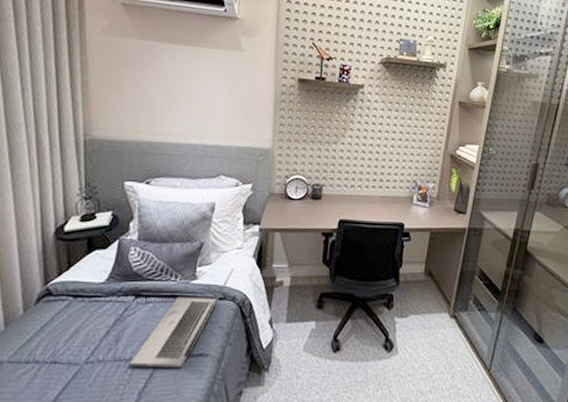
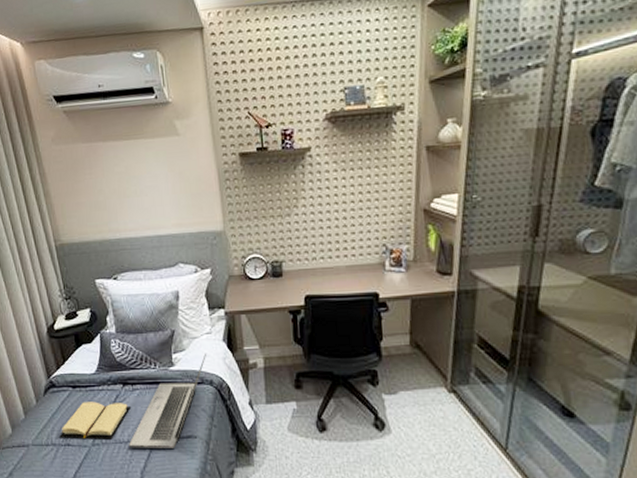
book: none [44,313,140,357] -> present [58,402,131,440]

